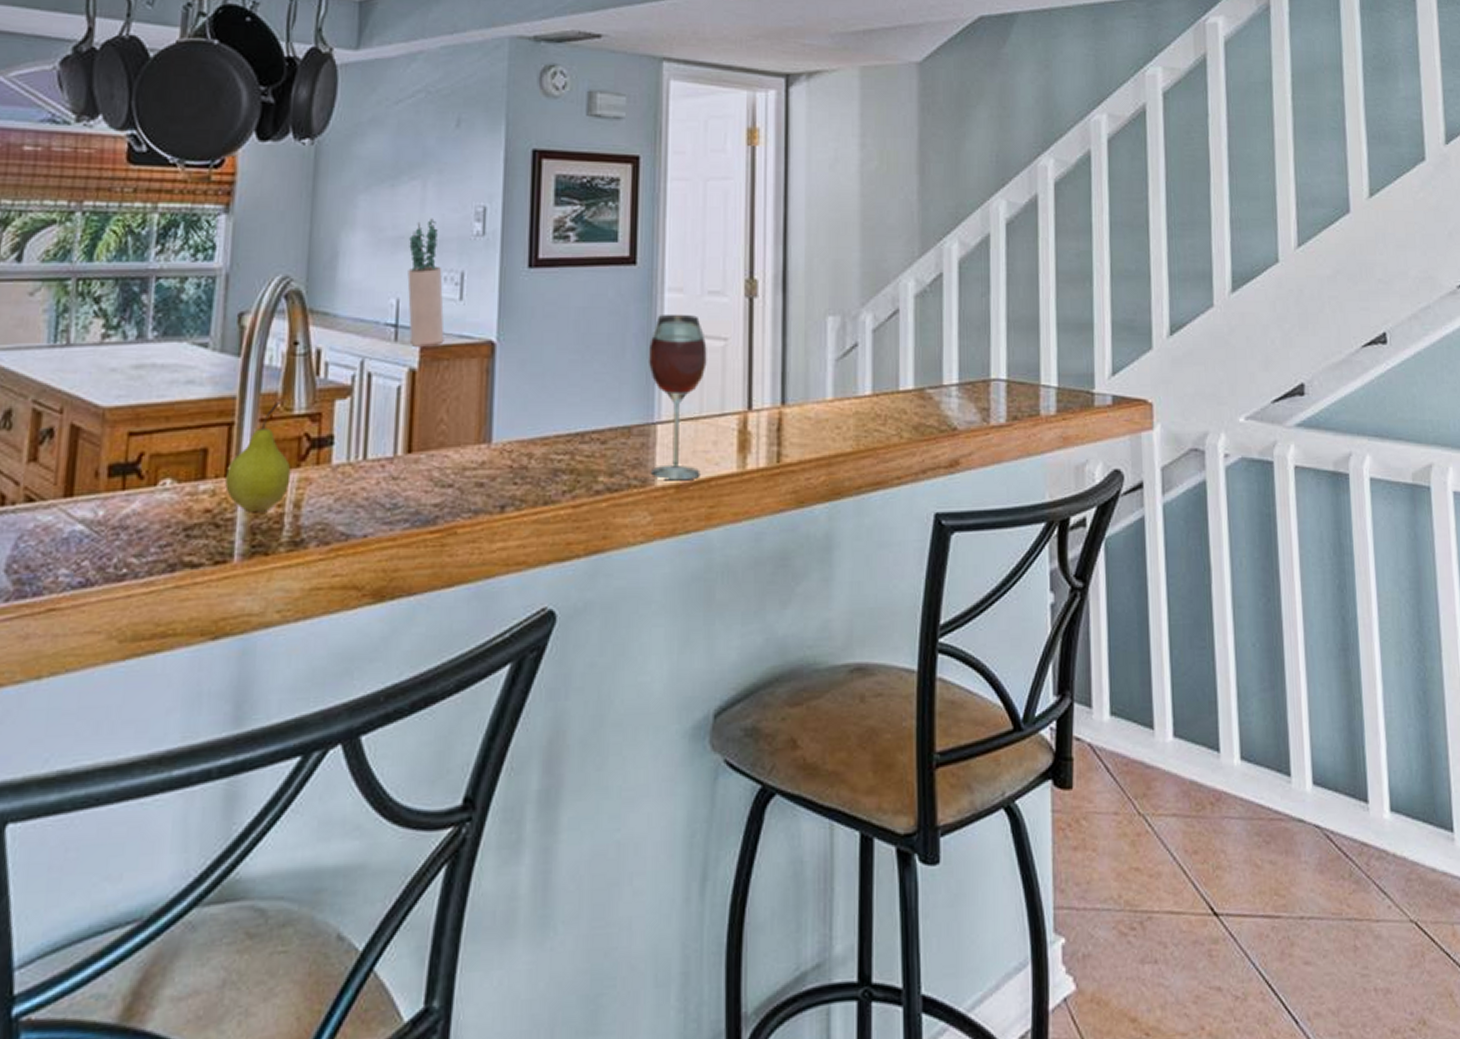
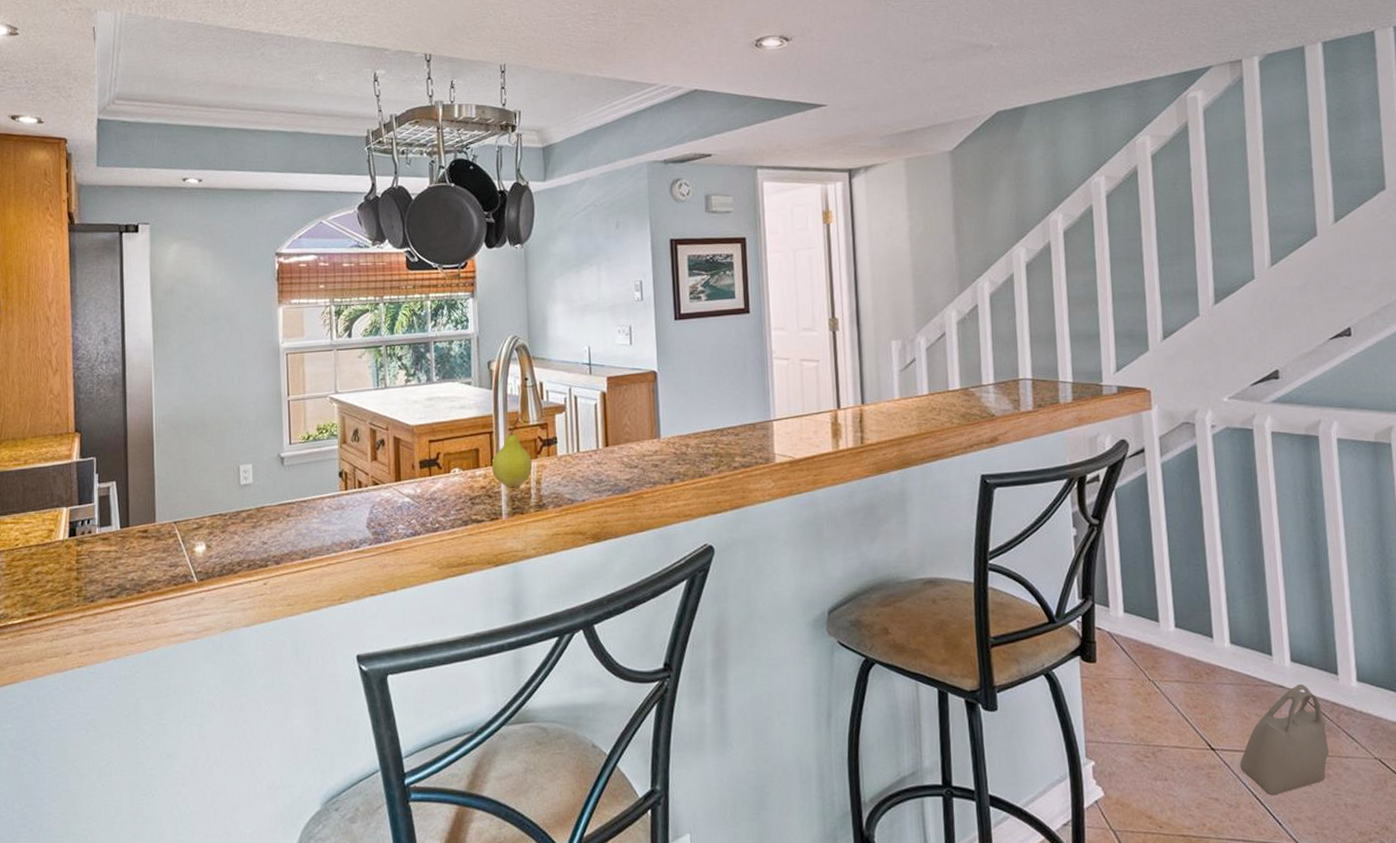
vase: present [407,218,445,348] -> none [592,291,622,378]
wineglass: present [648,314,707,481] -> none [762,345,807,459]
handbag: none [1249,816,1357,980] -> present [1240,683,1329,796]

